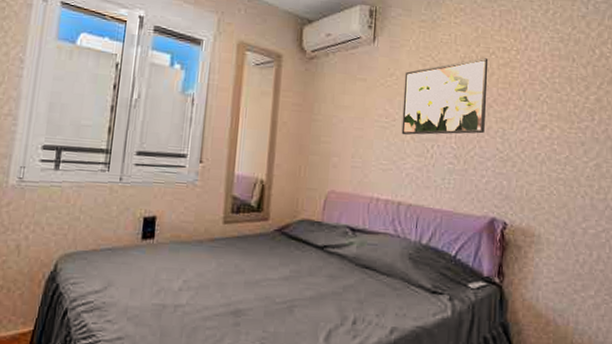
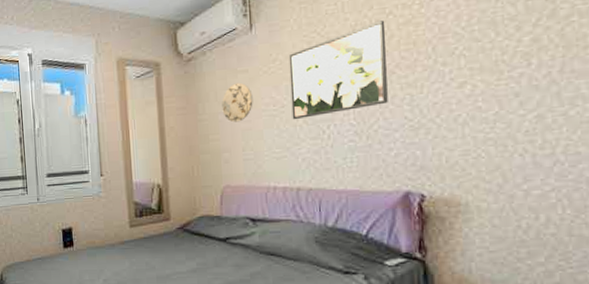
decorative plate: none [337,89,368,128] -> present [222,82,253,123]

